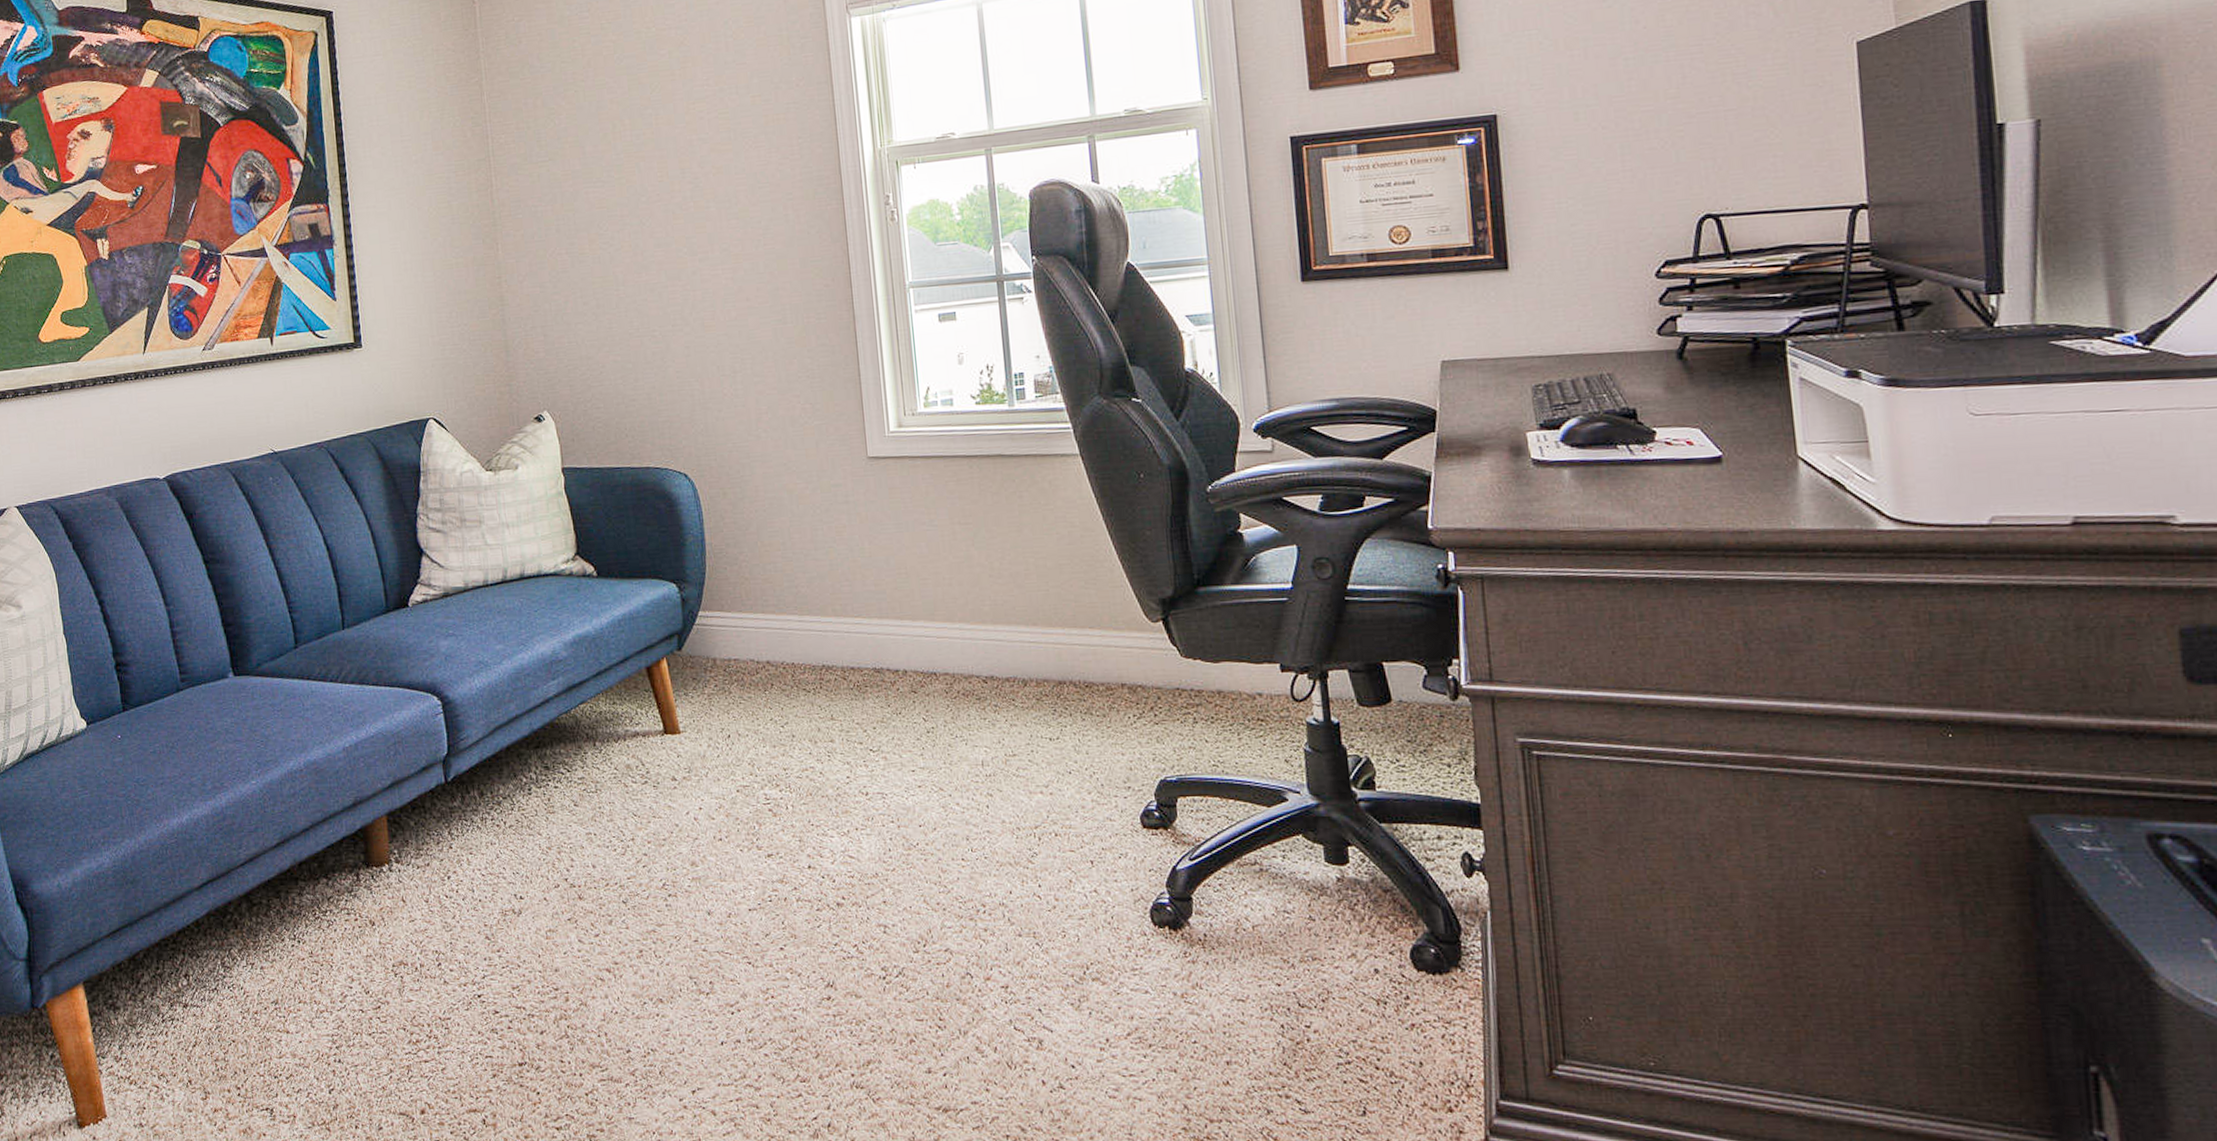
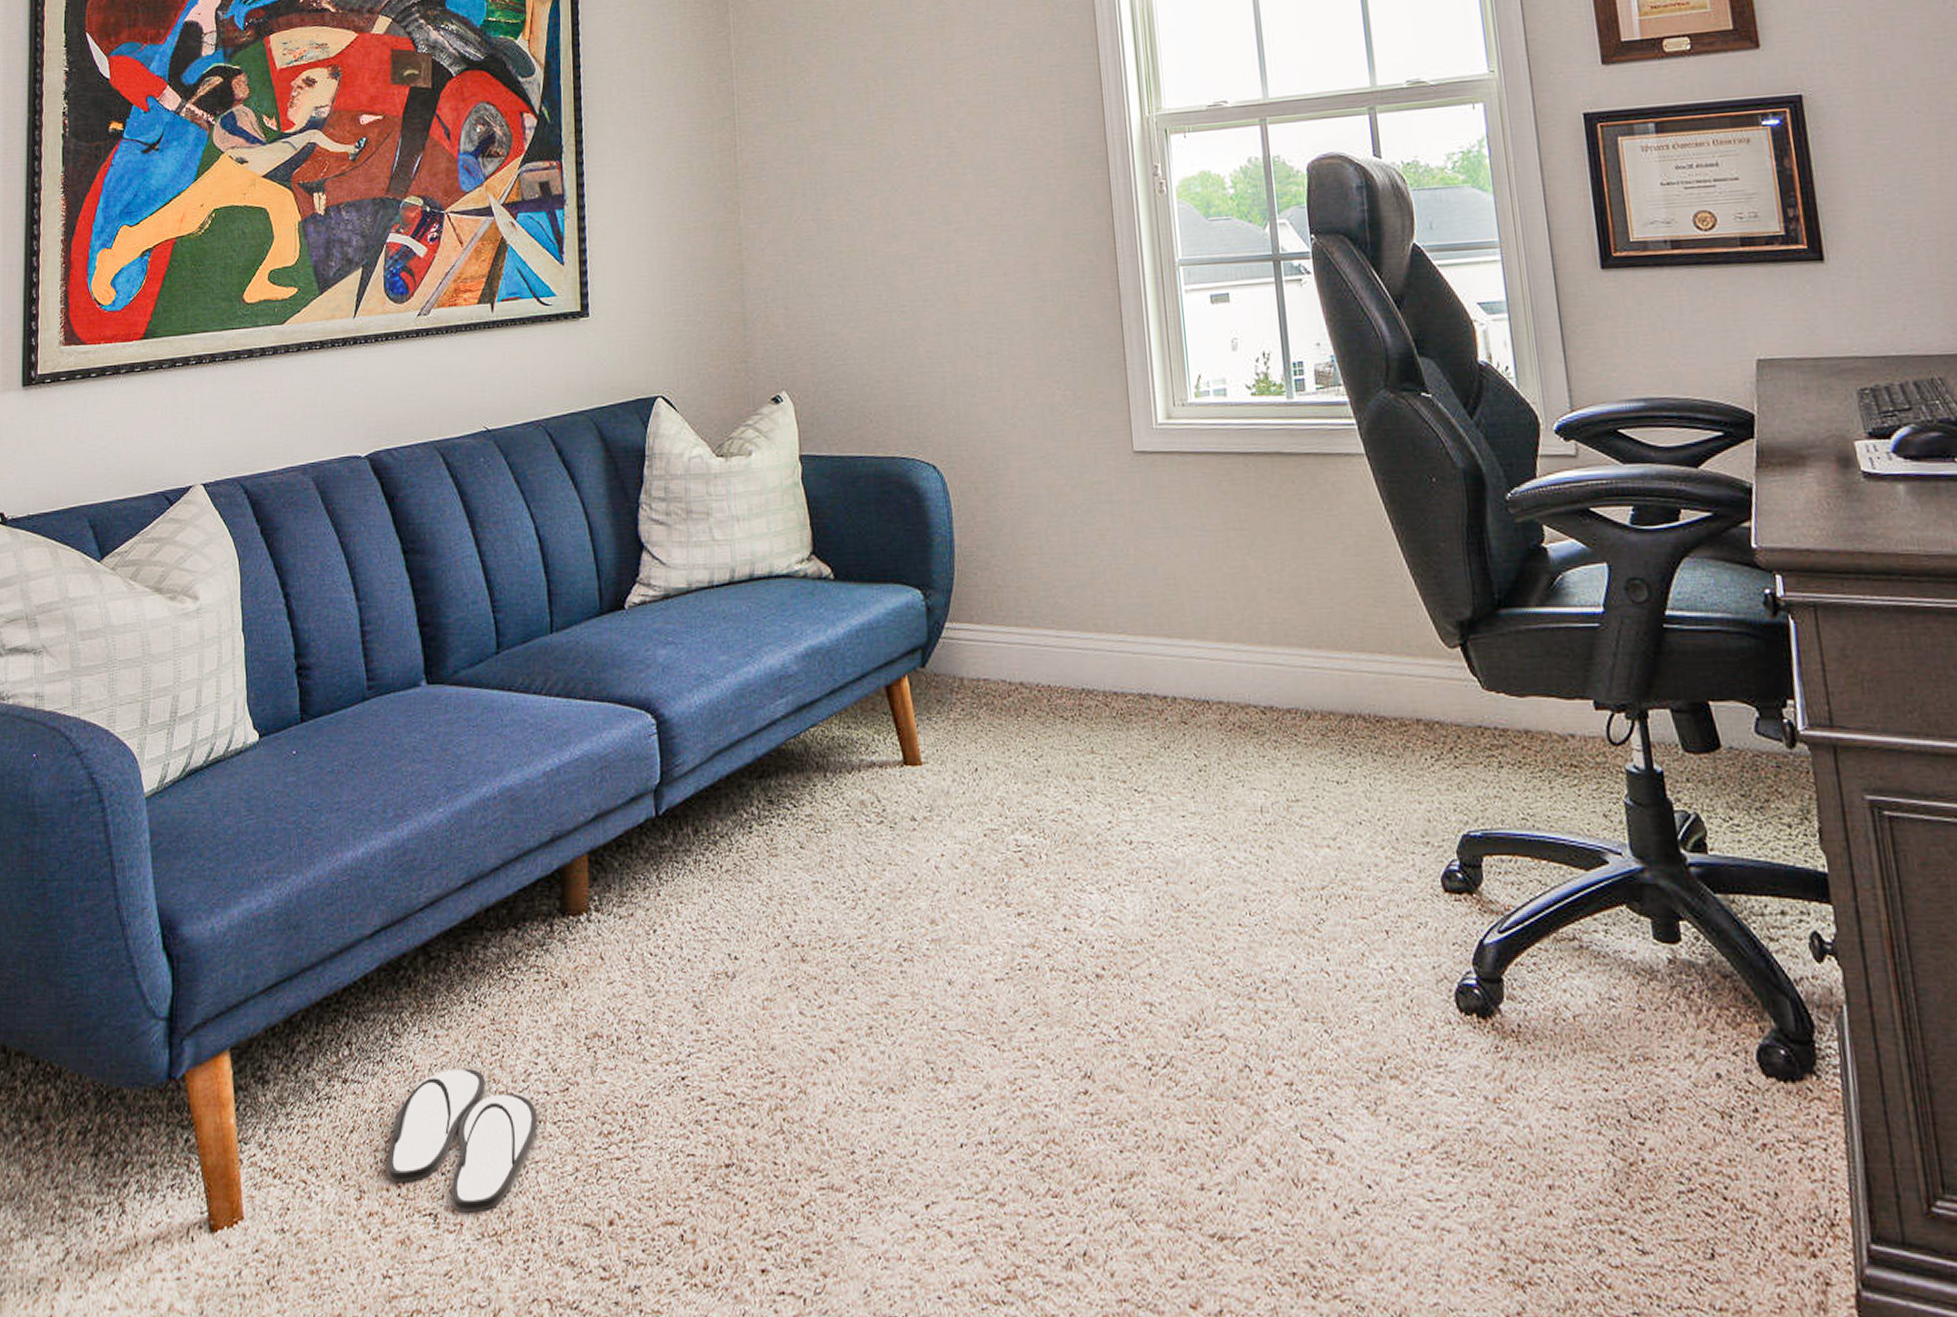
slippers: none [226,993,356,1107] -> present [387,1068,538,1213]

